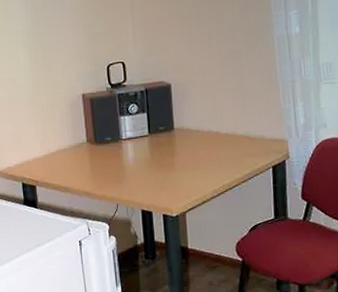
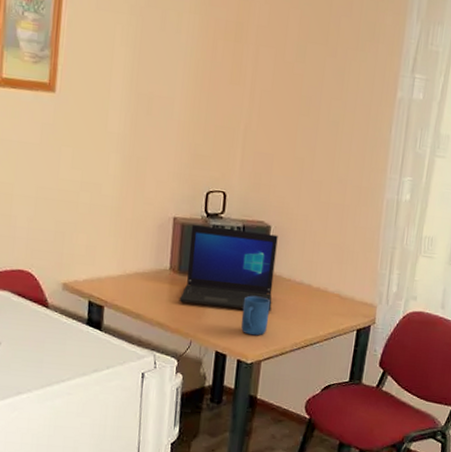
laptop: none [99,91,186,170] -> present [179,225,278,311]
mug: none [158,151,186,190] -> present [241,295,271,336]

